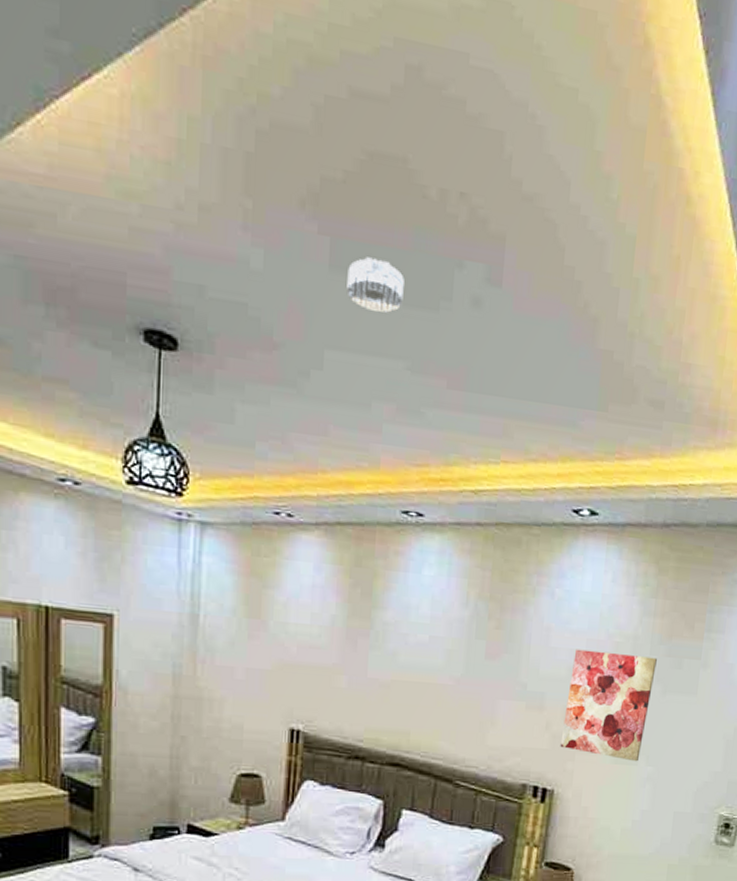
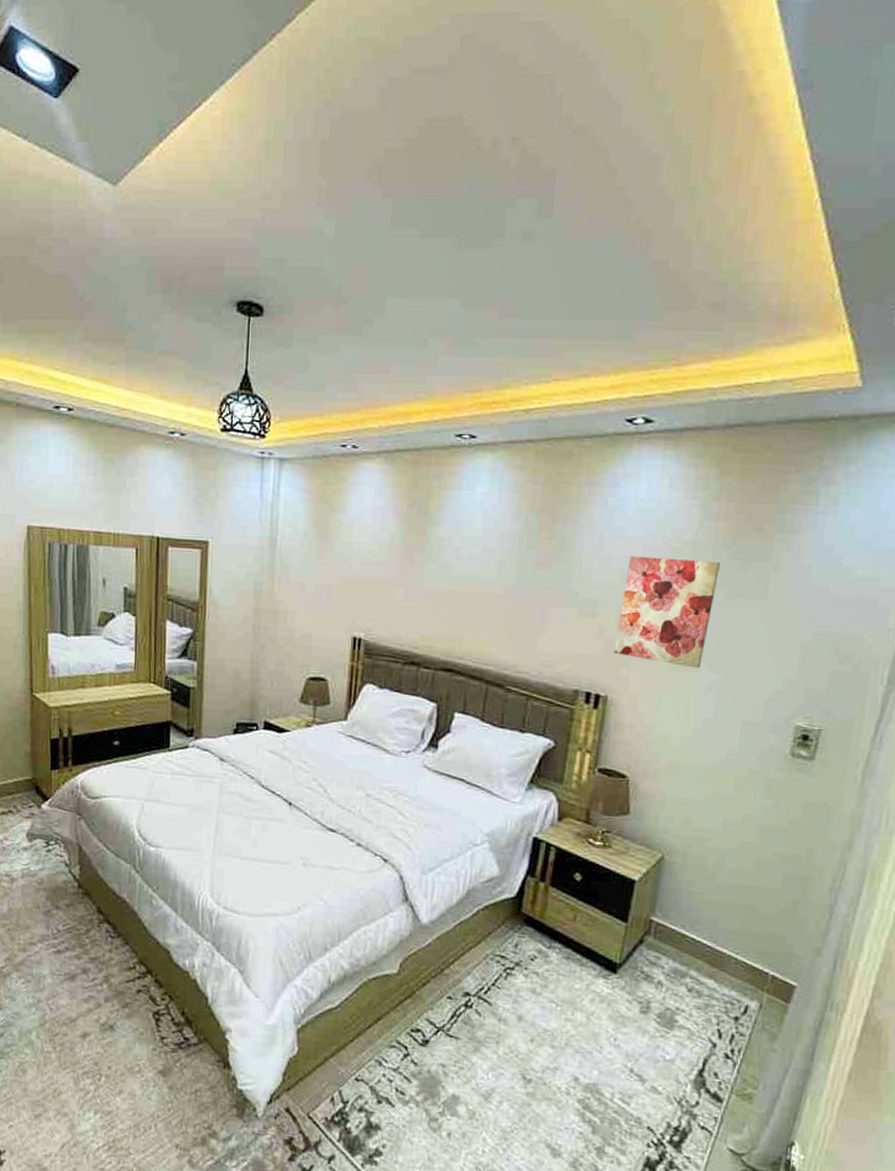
smoke detector: present [346,257,404,313] -> none [406,211,459,257]

